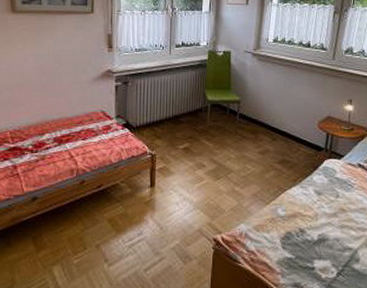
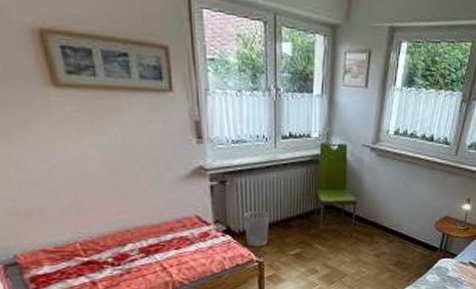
wastebasket: none [140,108,163,140] -> present [243,211,270,247]

